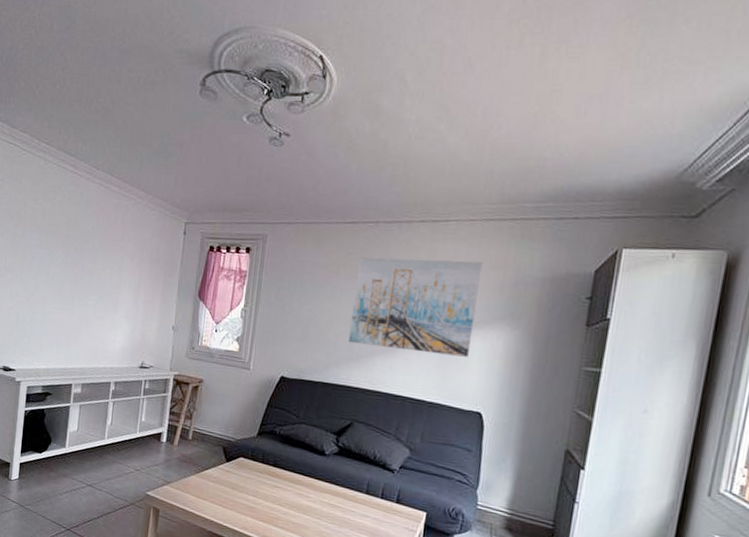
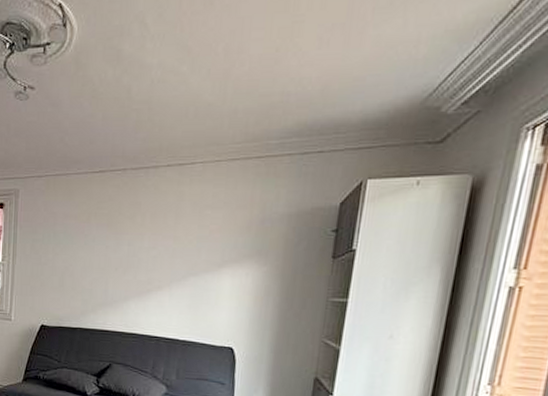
wall art: present [348,257,483,357] -> none [103,202,230,296]

